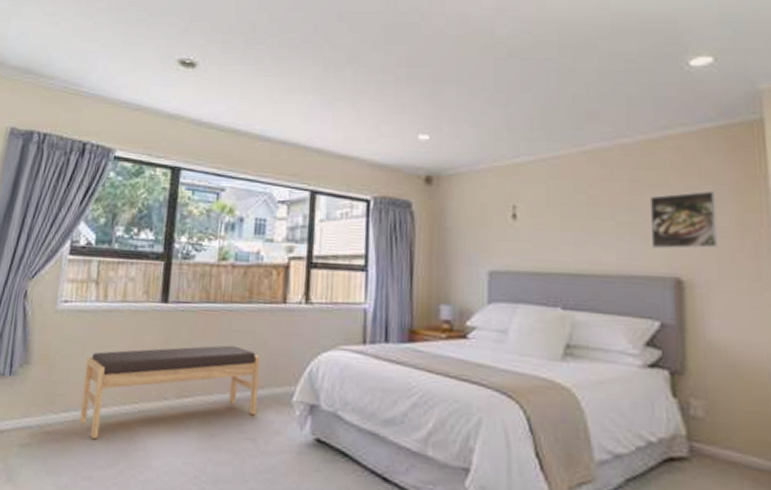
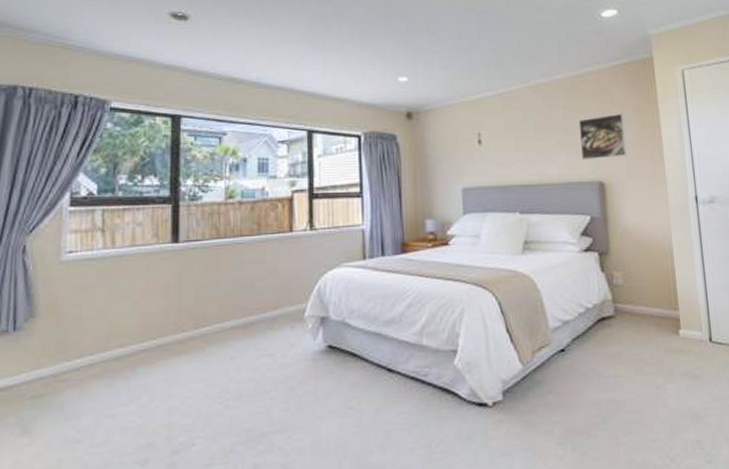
bench: present [79,345,260,440] -> none [96,274,272,379]

